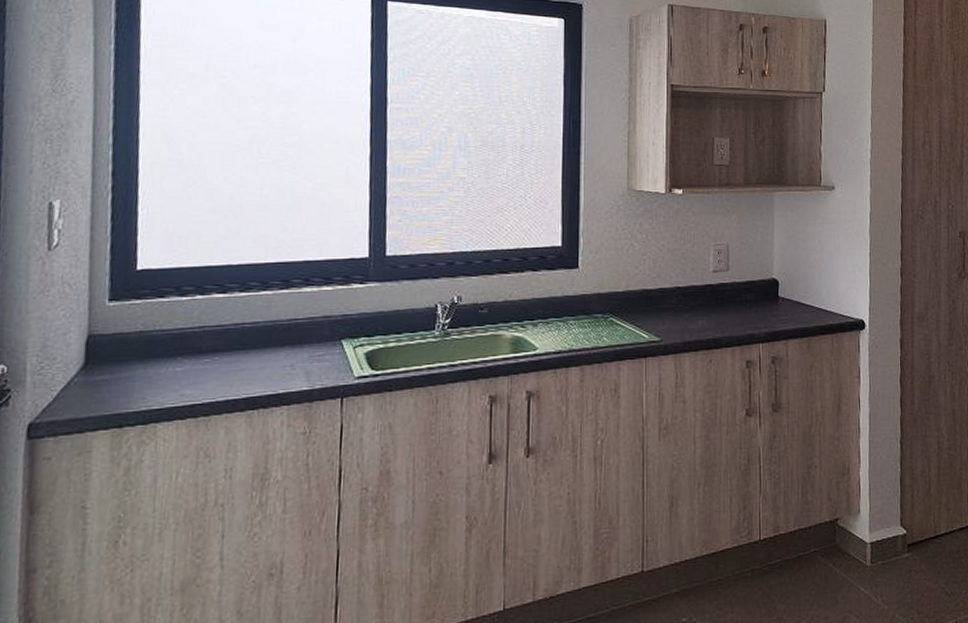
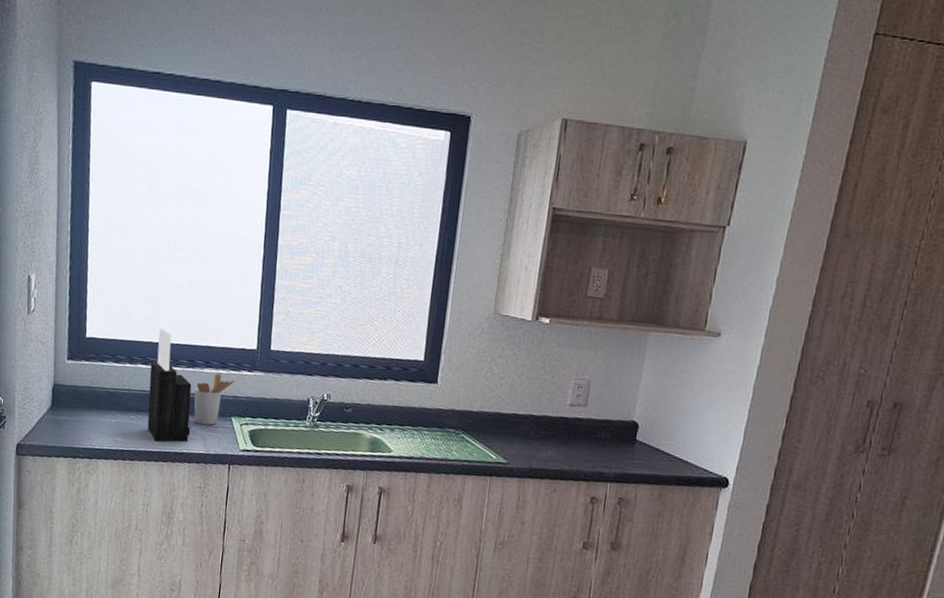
knife block: none [227,247,289,386] -> present [147,328,192,442]
utensil holder: none [290,291,343,355] -> present [194,373,235,425]

